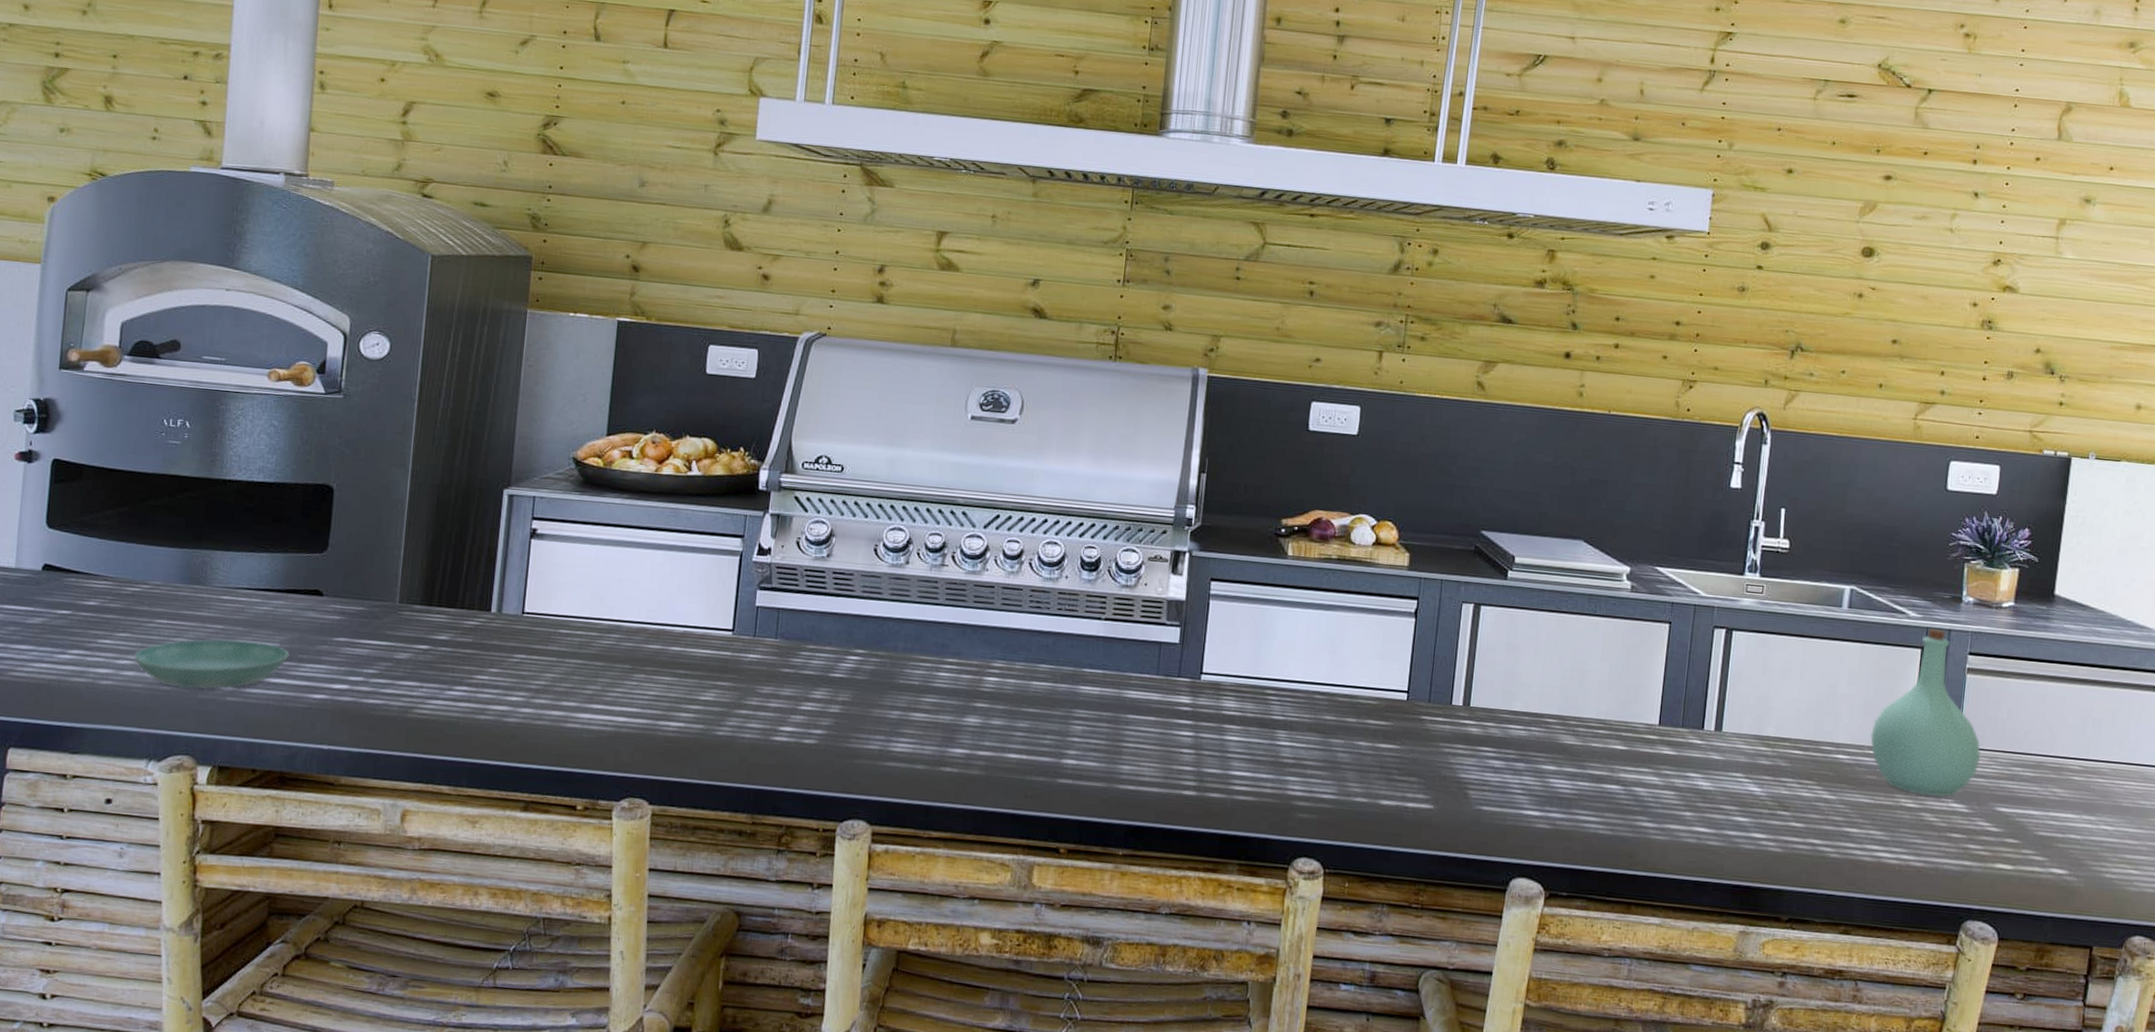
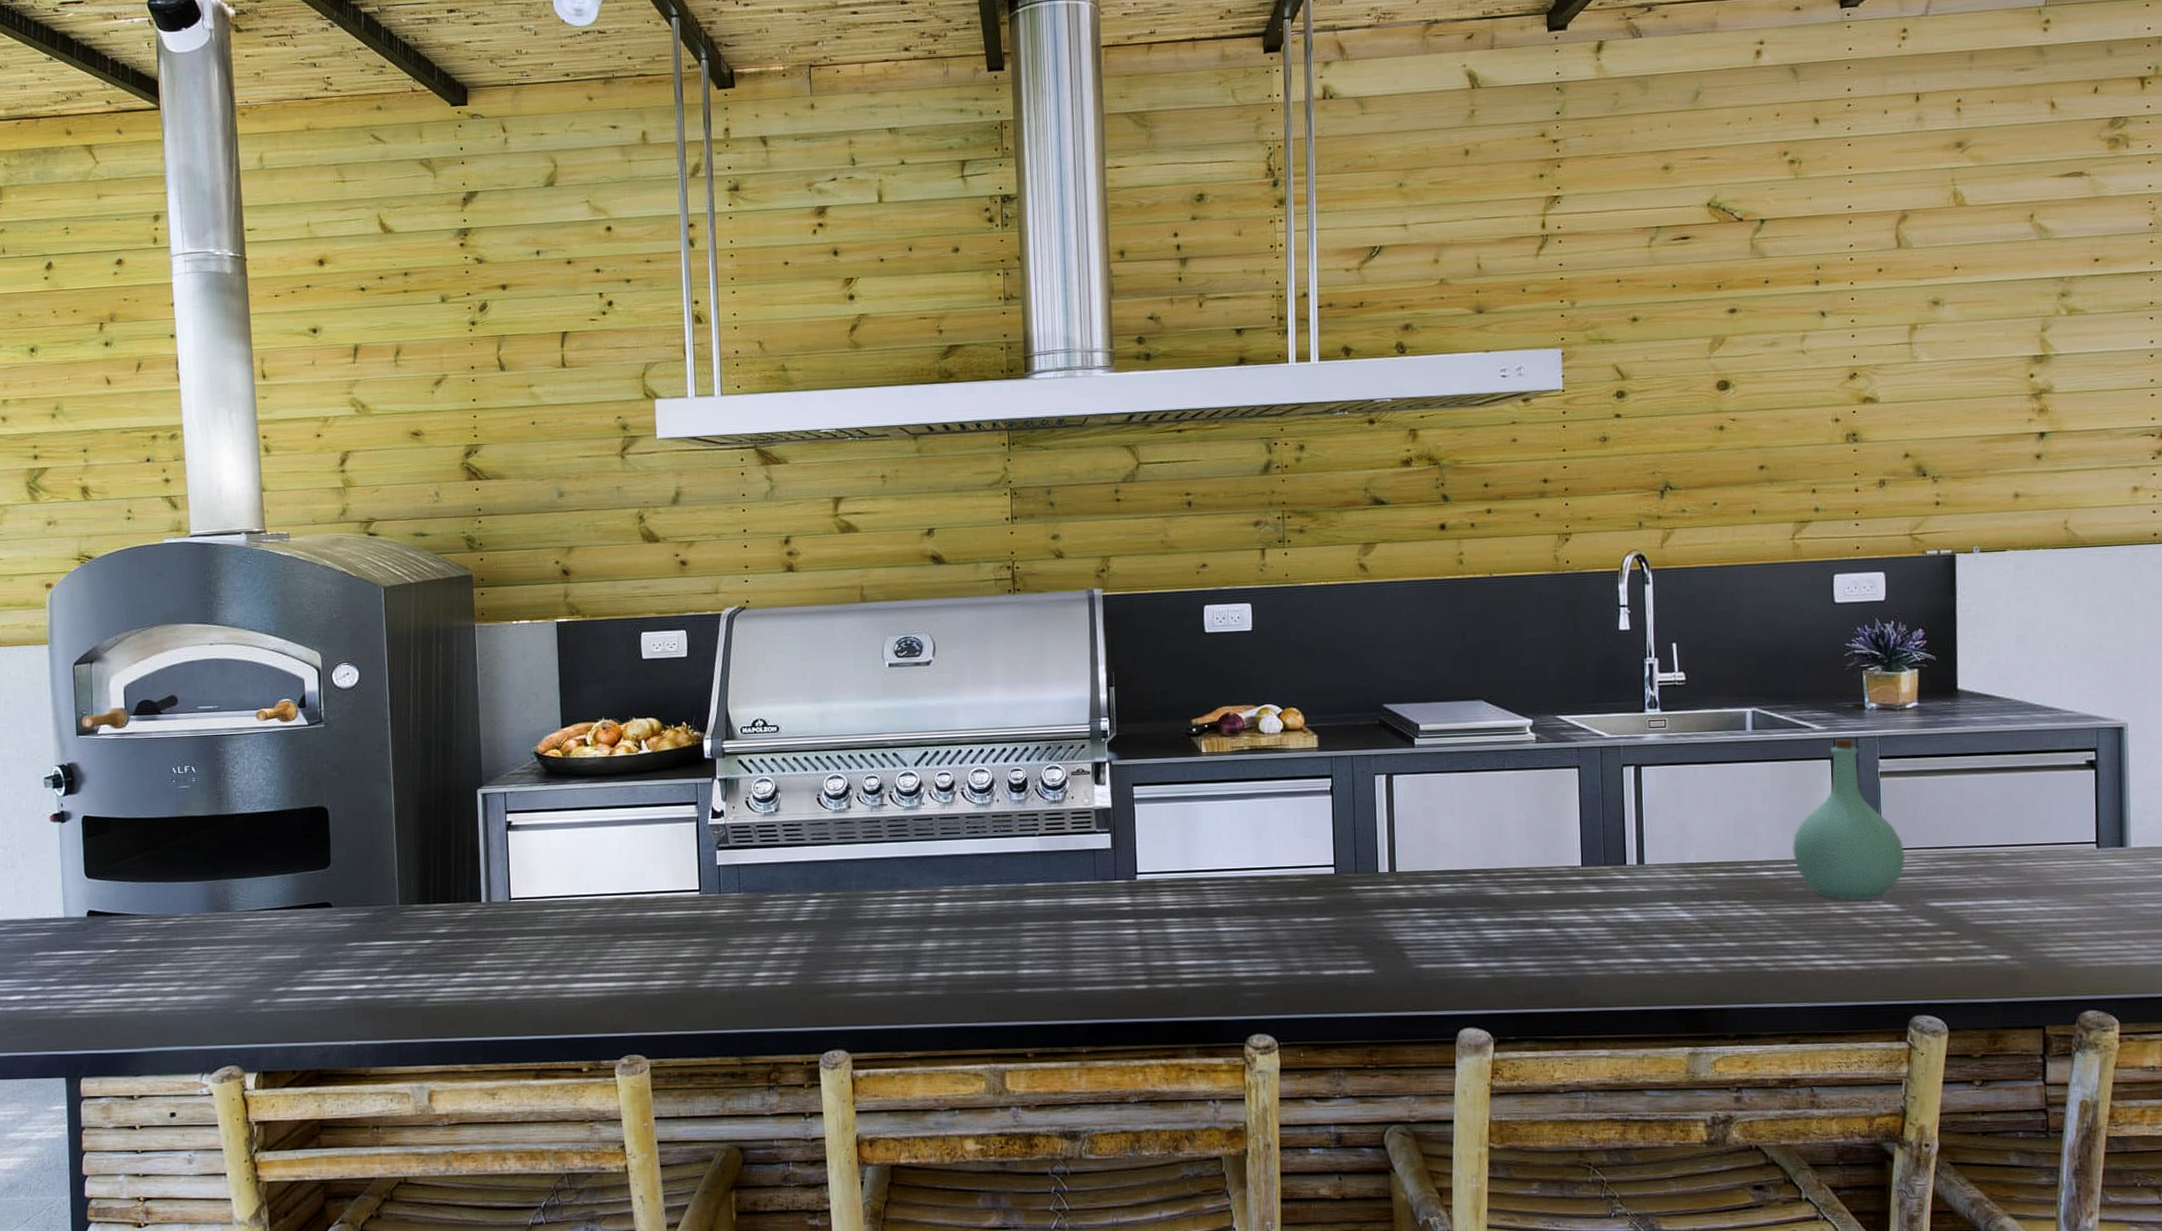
saucer: present [133,639,290,689] -> none [176,956,310,1005]

